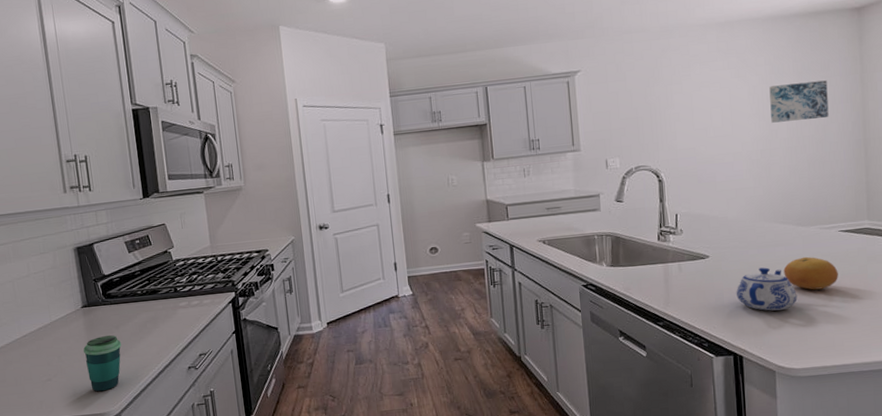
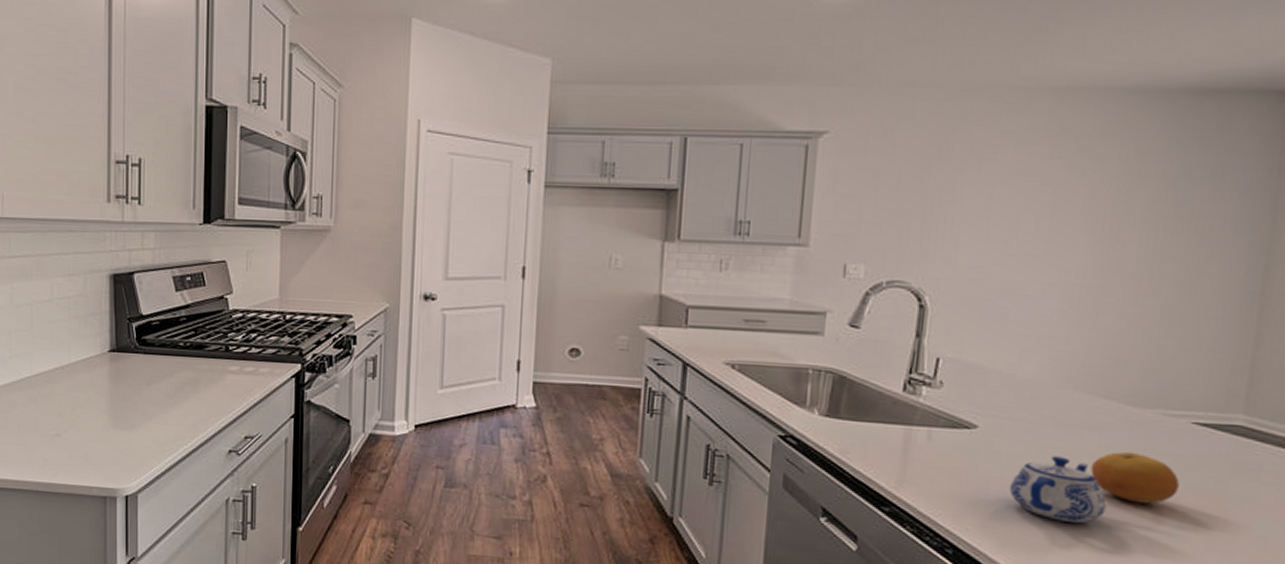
cup: present [83,335,121,392] -> none [104,392,150,462]
wall art: present [769,80,829,123] -> none [1113,192,1217,251]

